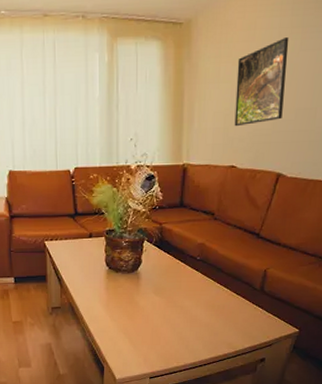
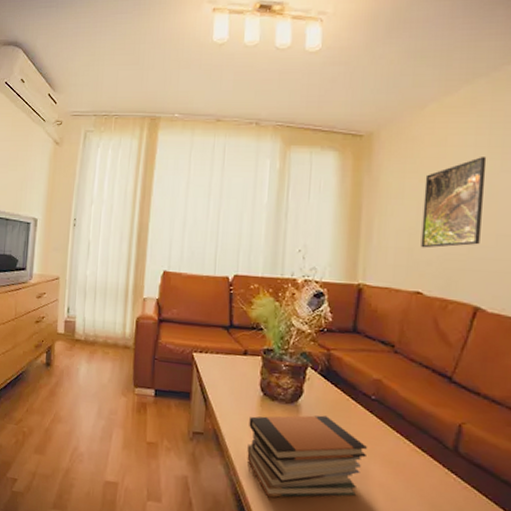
book stack: none [98,278,194,349] -> present [247,415,367,498]

